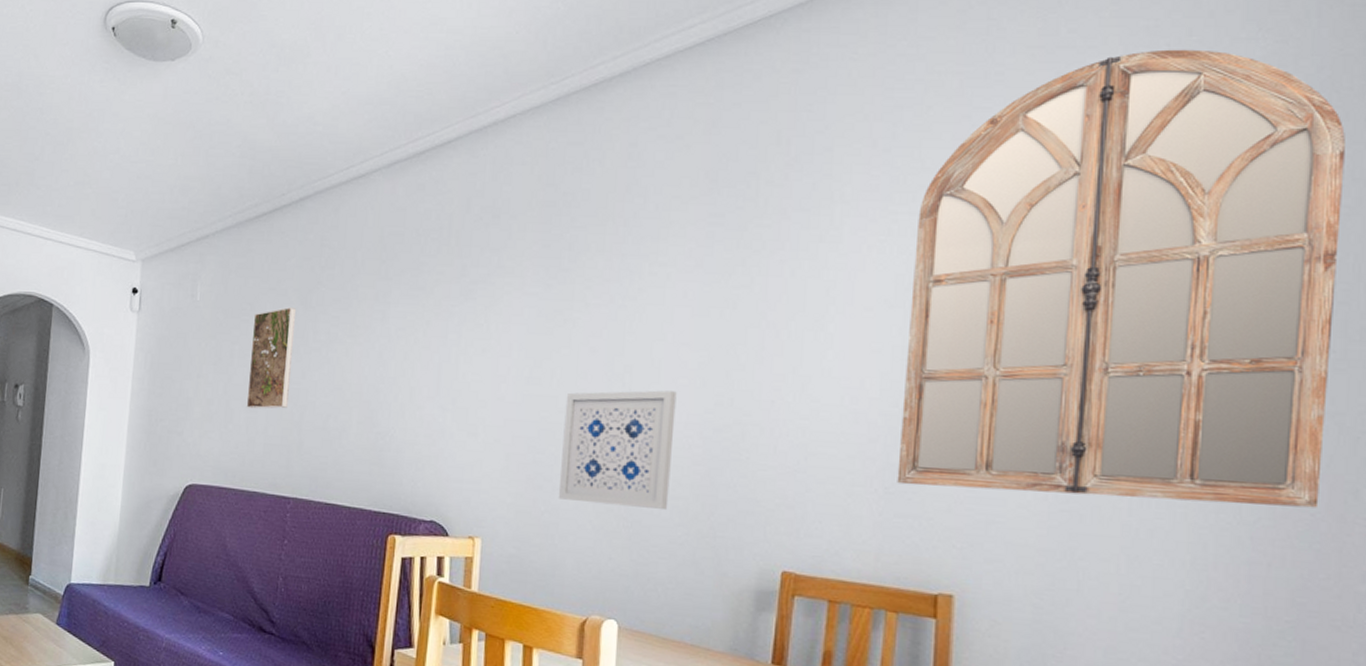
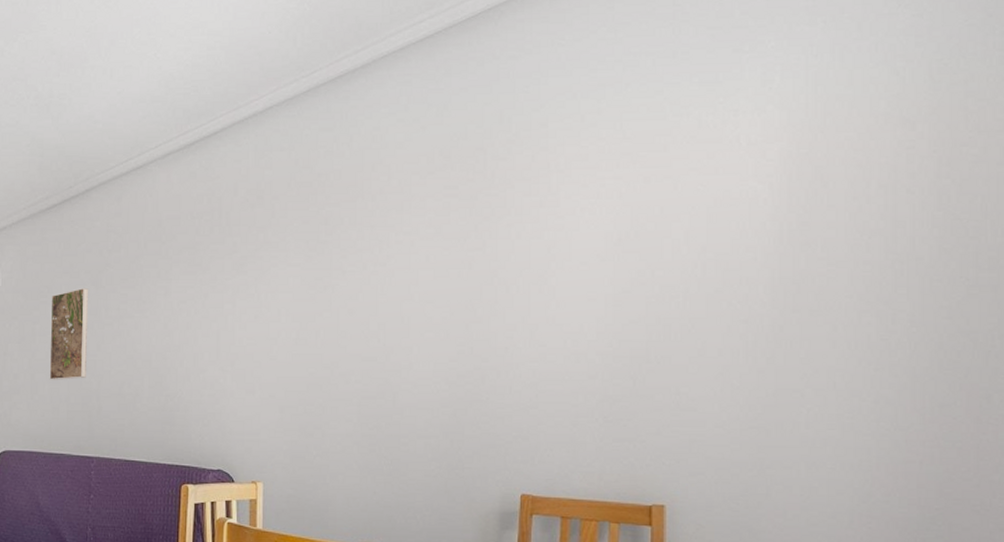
wall art: present [558,390,677,511] -> none [327,344,425,448]
home mirror: present [897,49,1345,508] -> none [614,25,971,414]

